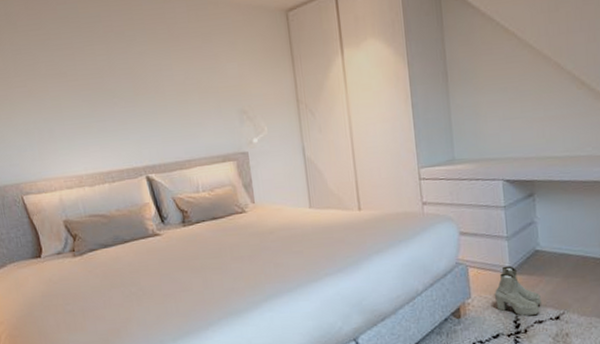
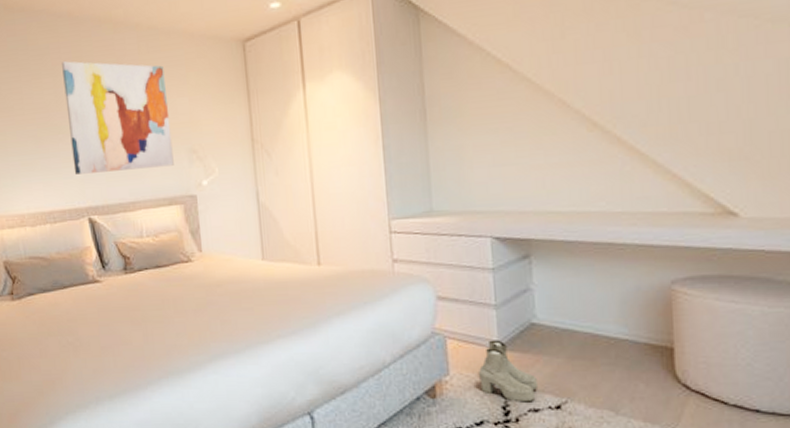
wall art: none [113,28,226,136] -> present [62,61,174,175]

